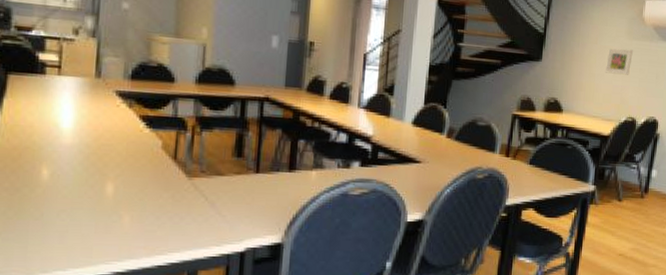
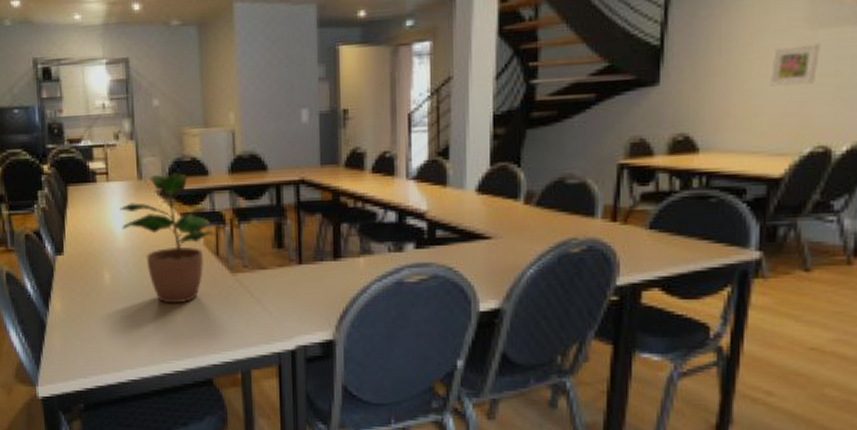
potted plant: none [70,75,179,205] -> present [119,171,219,304]

